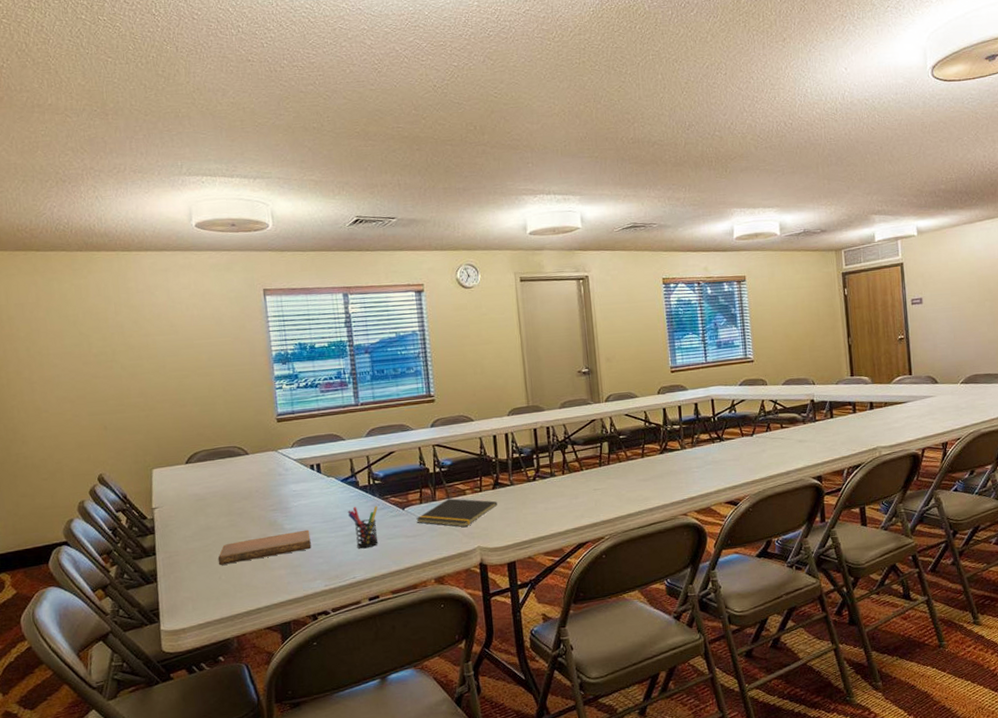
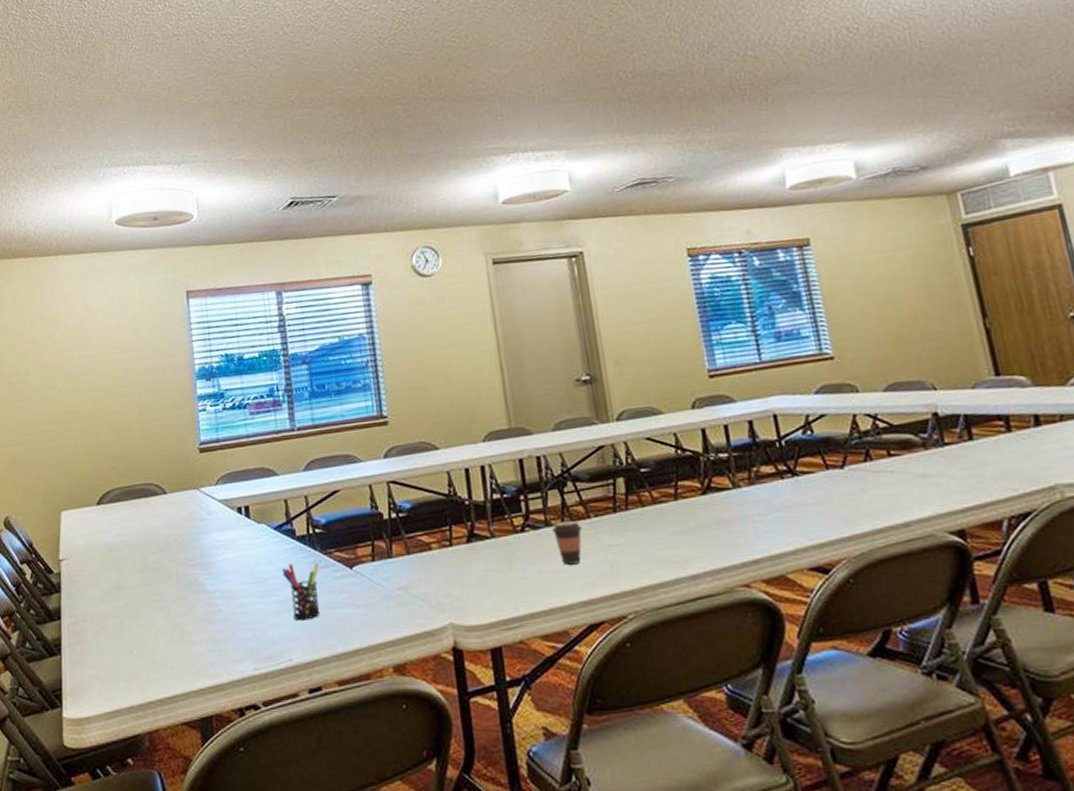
notebook: present [218,529,311,565] -> none [129,592,238,636]
notepad: present [416,498,497,528] -> none [367,555,474,596]
coffee cup: none [555,472,577,504] -> present [552,520,582,565]

